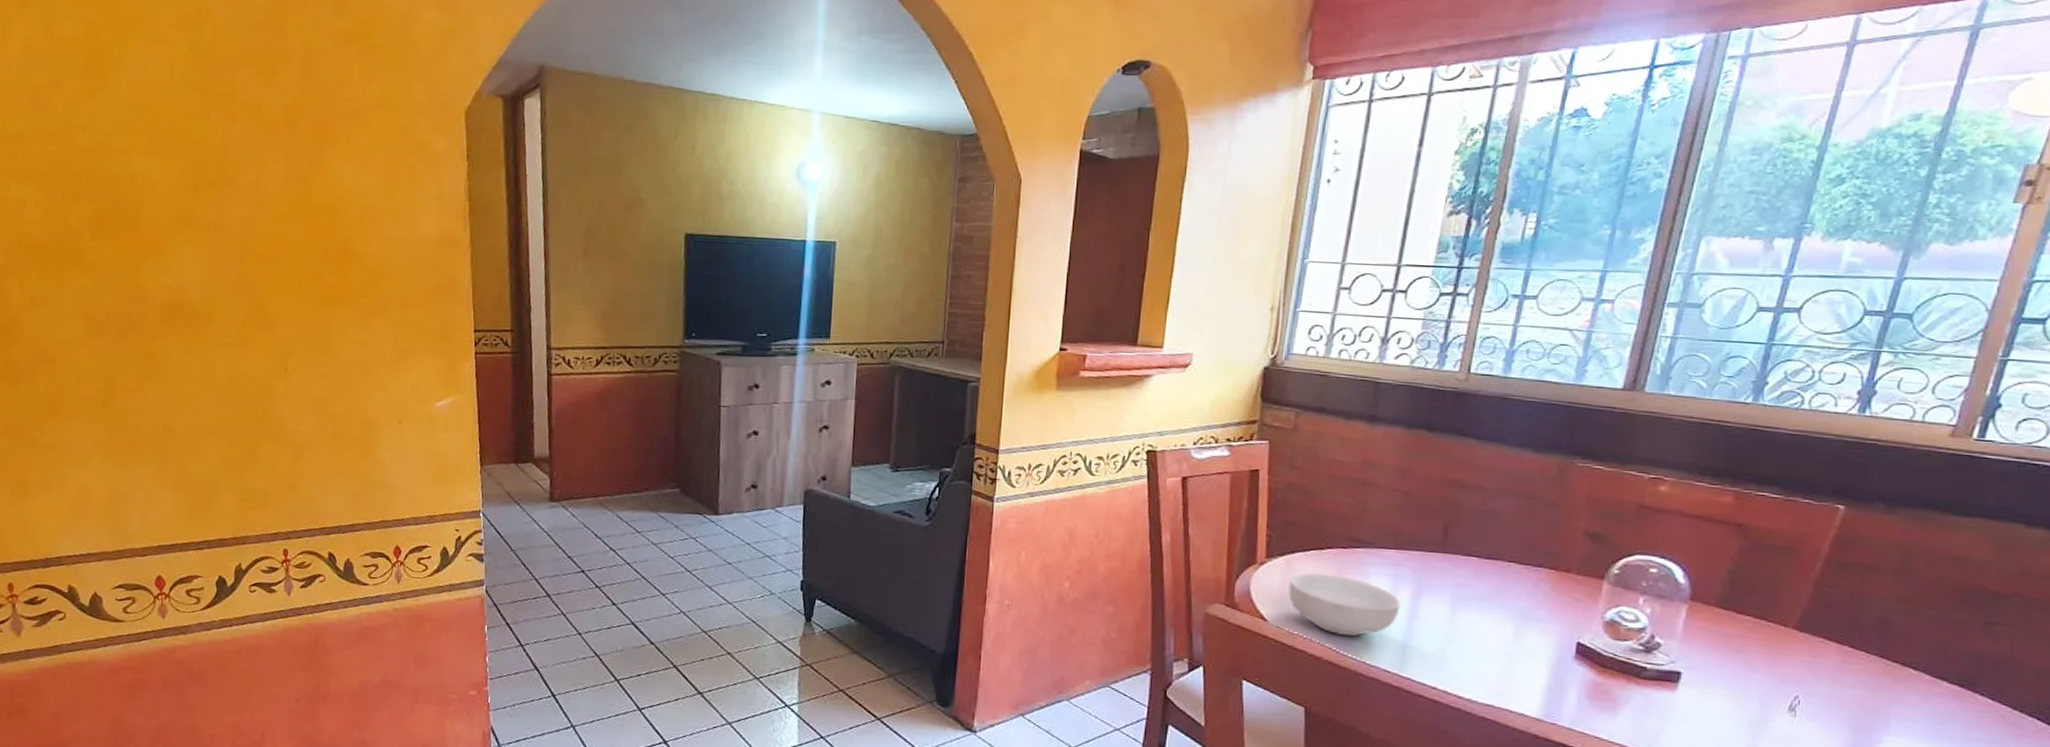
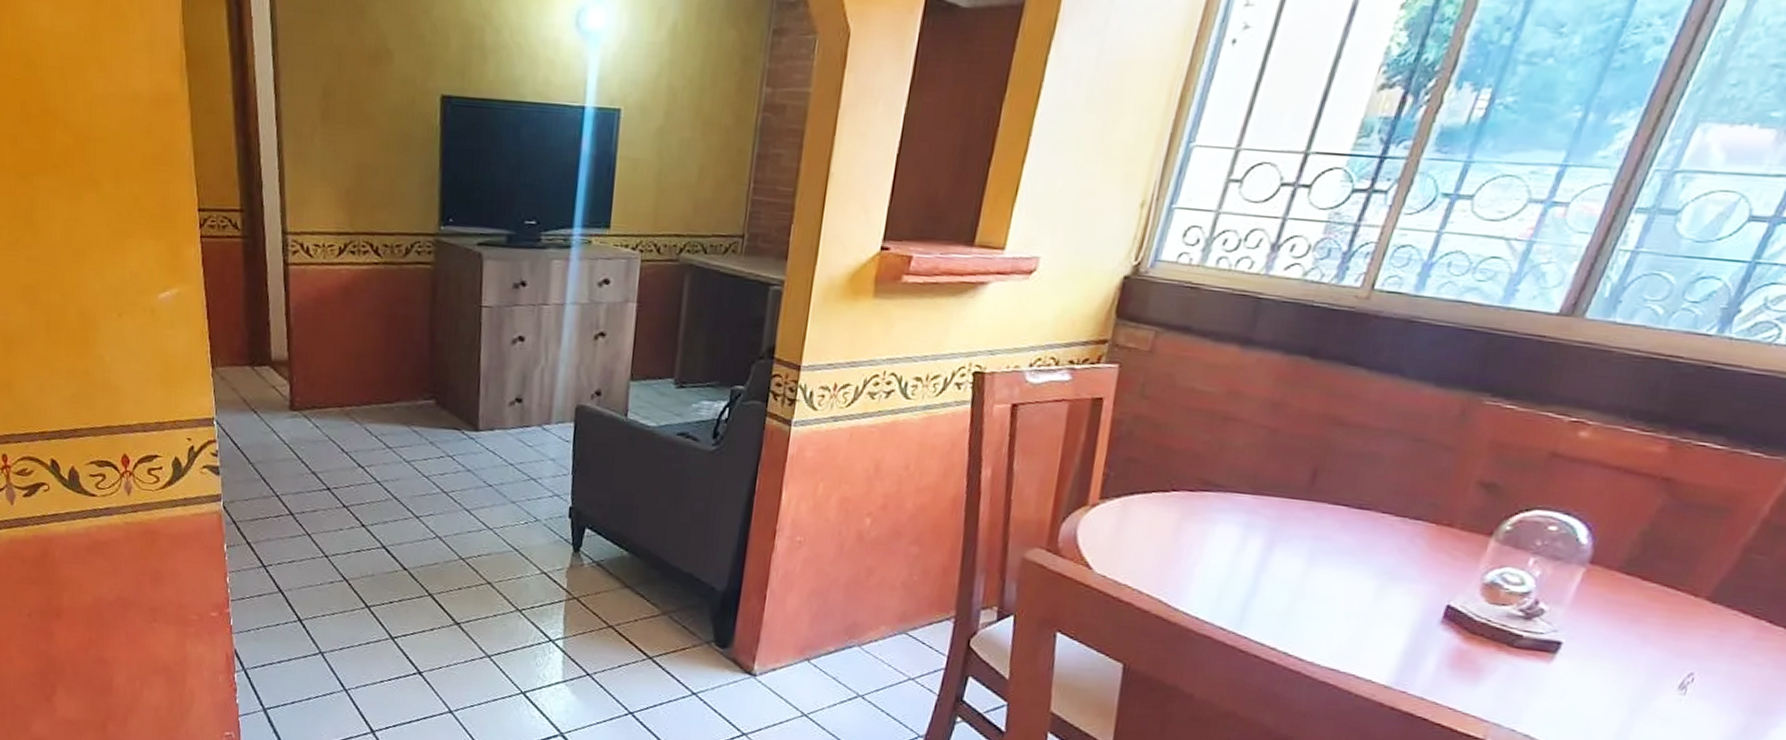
cereal bowl: present [1288,573,1400,636] -> none [1120,518,1249,589]

